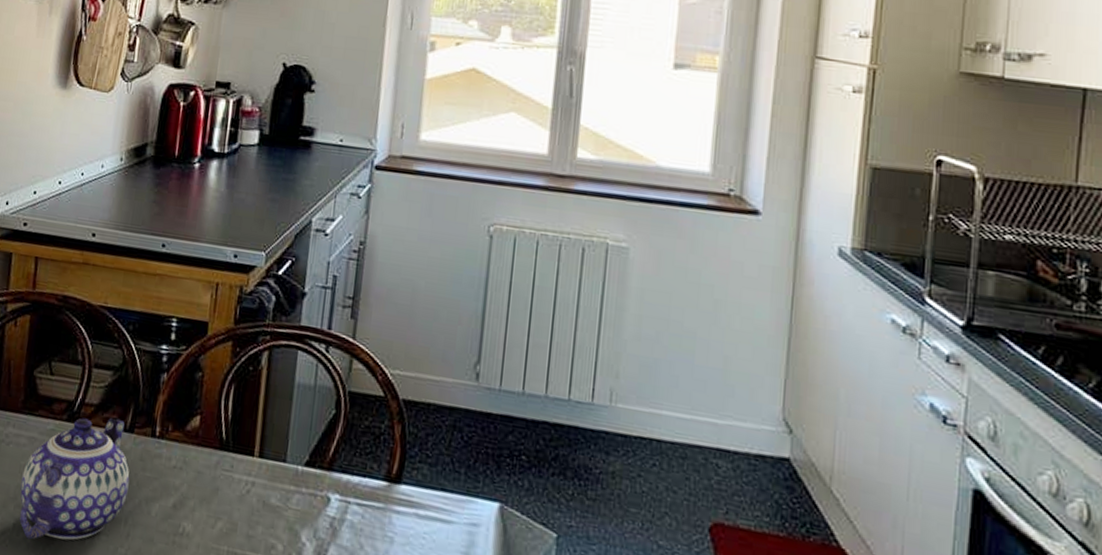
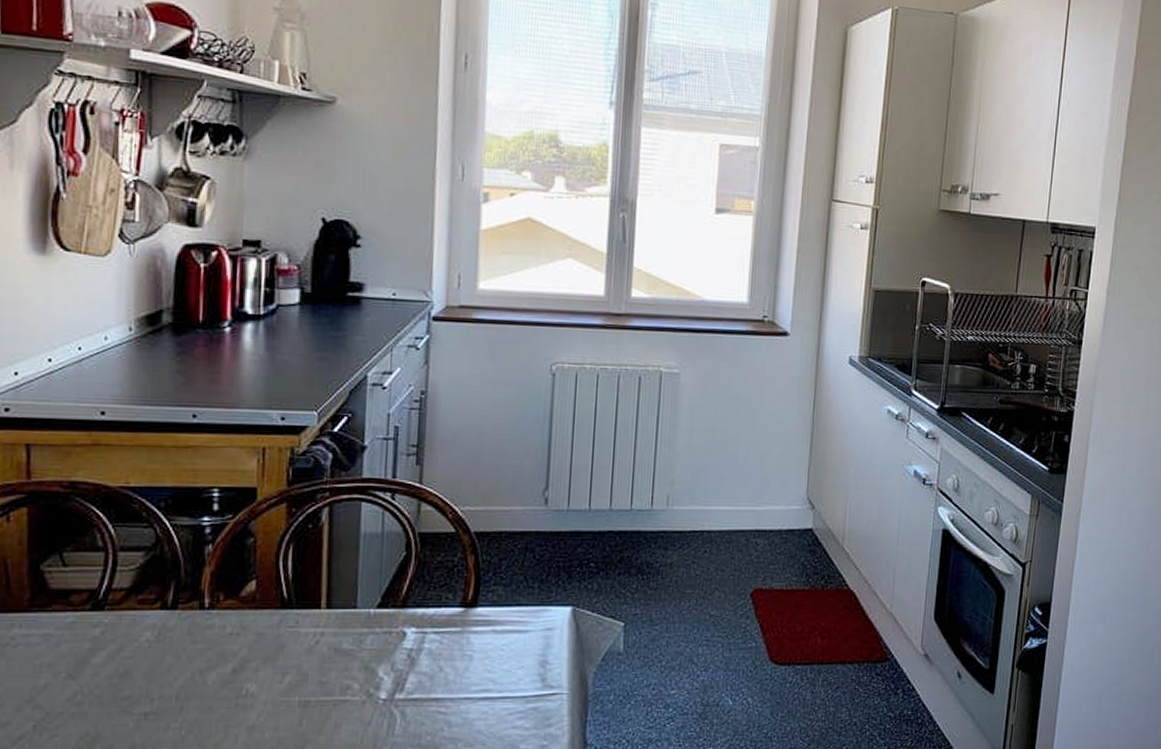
teapot: present [19,417,130,540] -> none [38,598,177,737]

